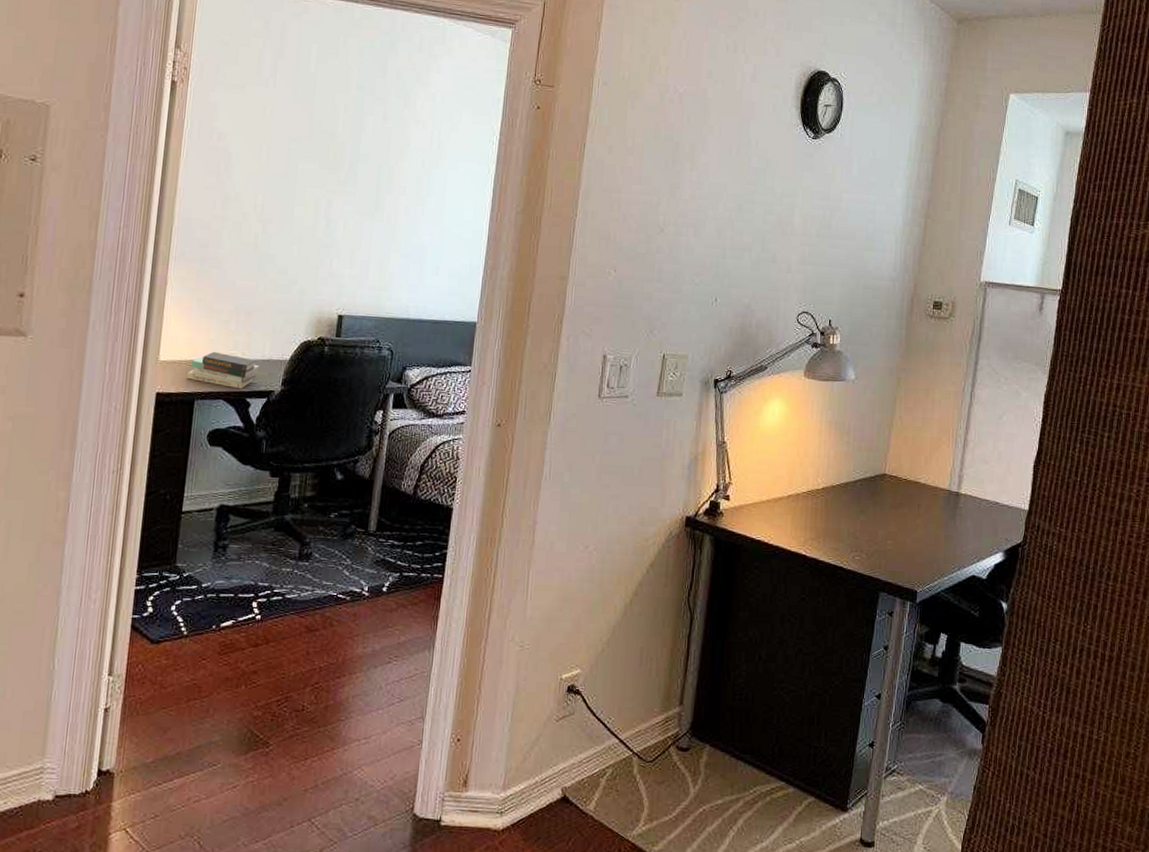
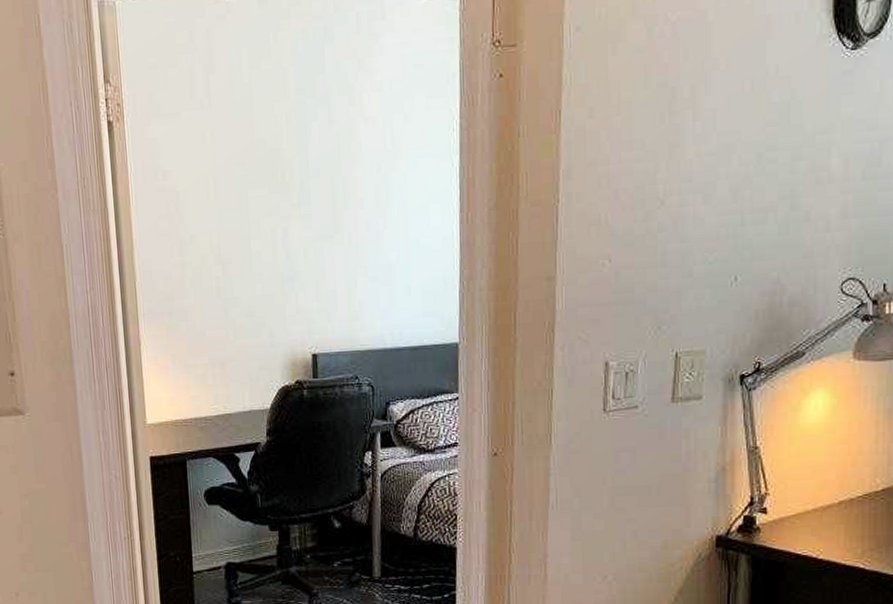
books: present [187,351,260,390] -> none [175,408,243,445]

